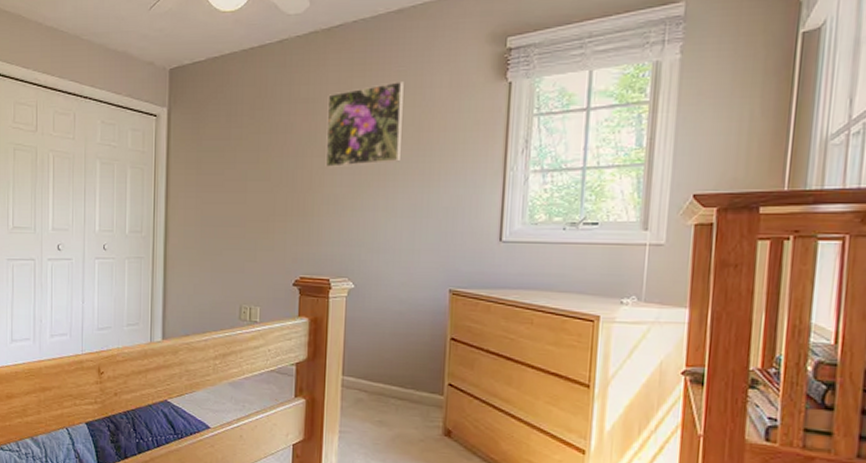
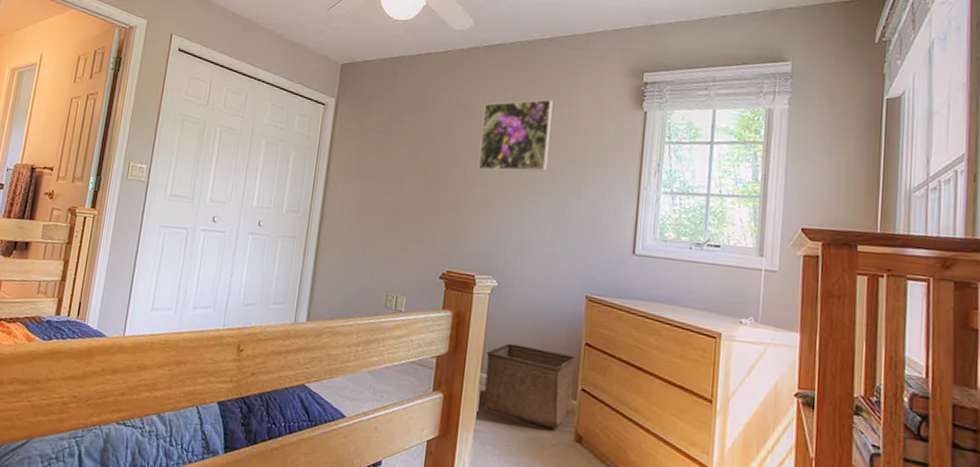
storage bin: none [346,345,441,425] -> present [483,343,576,429]

